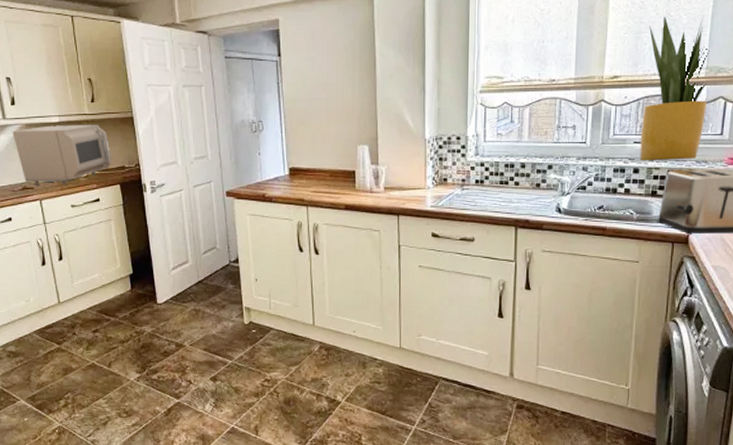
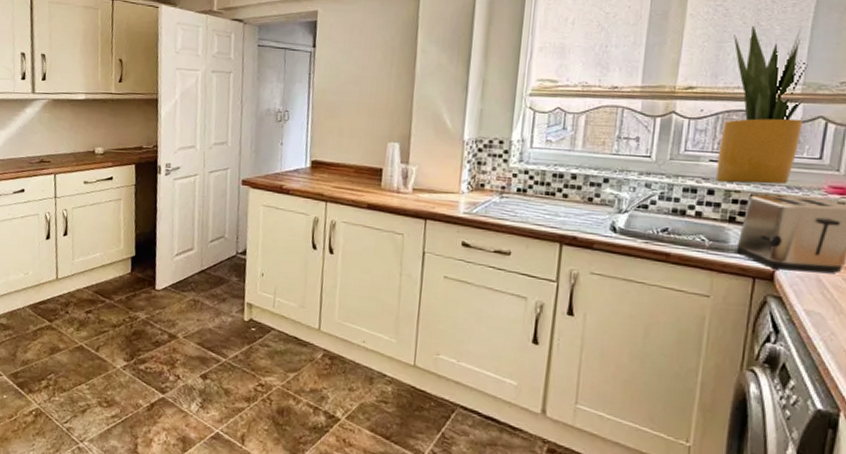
microwave: present [12,124,112,185] -> none [38,102,132,161]

